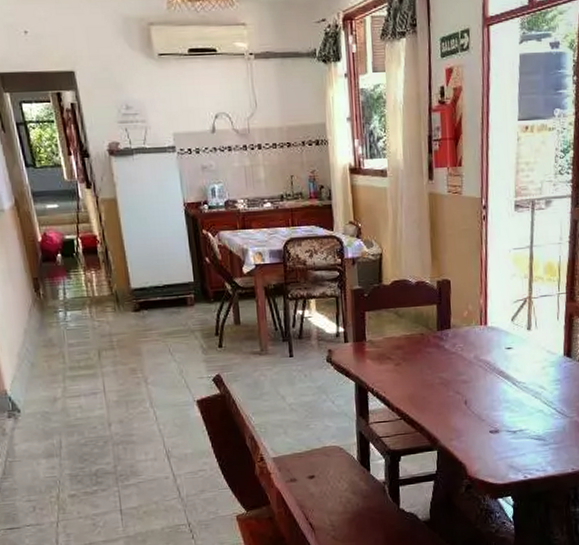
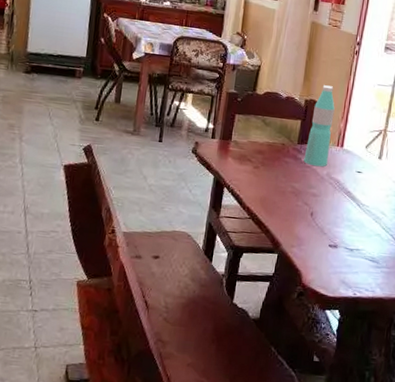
water bottle: none [446,260,473,351] -> present [303,85,335,167]

